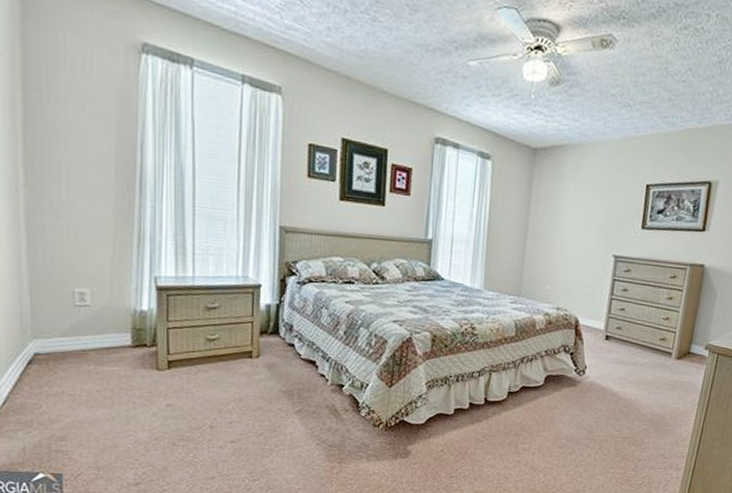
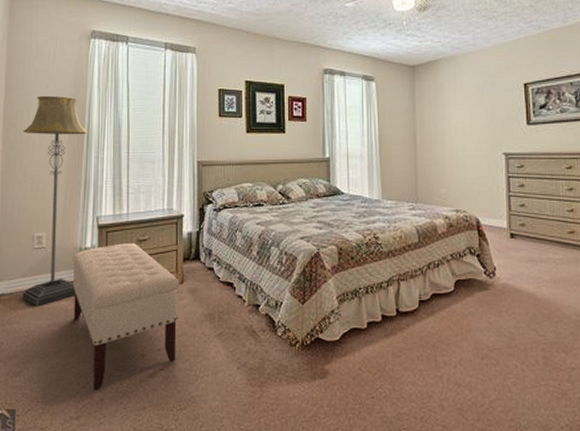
floor lamp: none [51,119,141,369] -> present [22,95,88,306]
bench: none [125,309,255,459] -> present [72,243,180,391]

